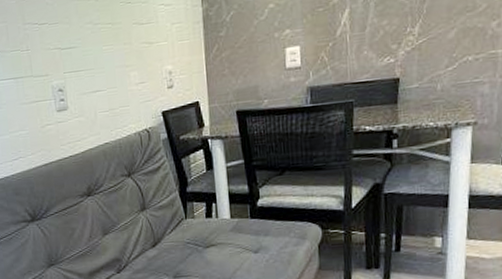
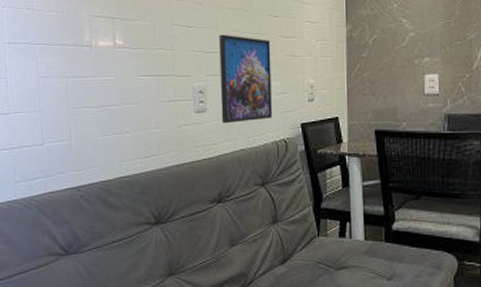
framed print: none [72,27,134,120] -> present [219,34,273,124]

